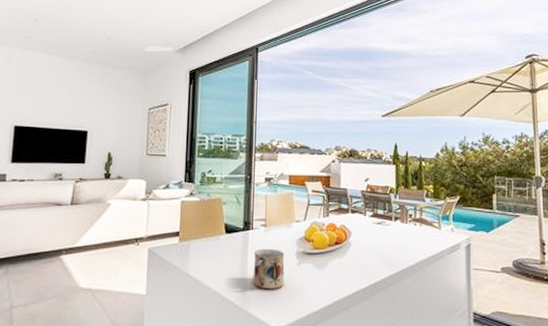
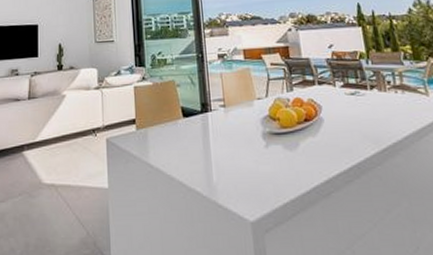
mug: present [253,248,285,290] -> none [215,130,253,177]

